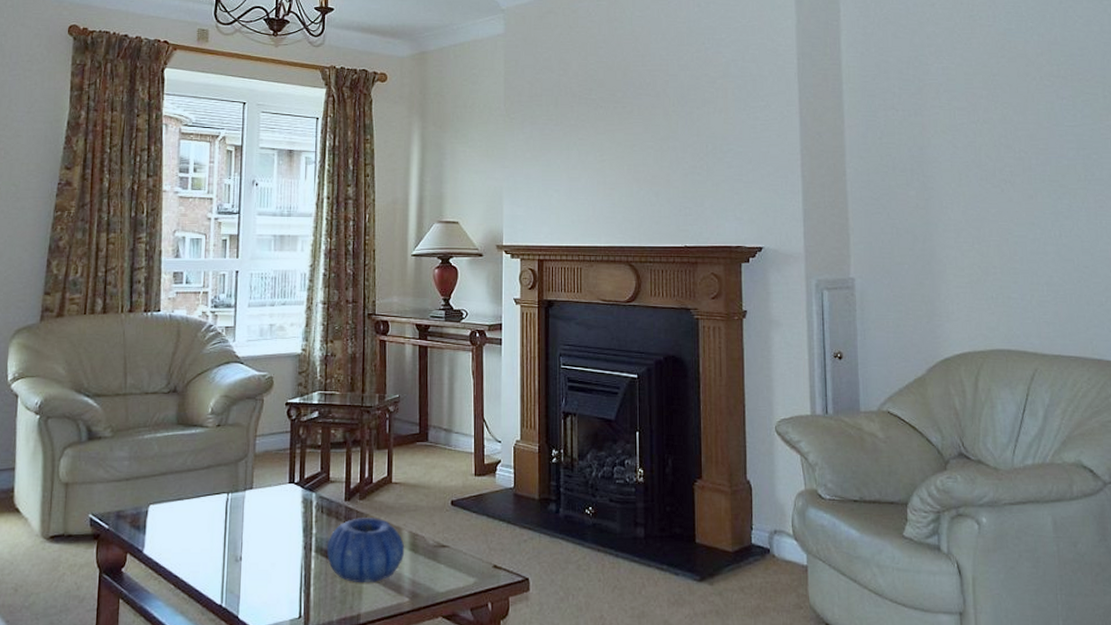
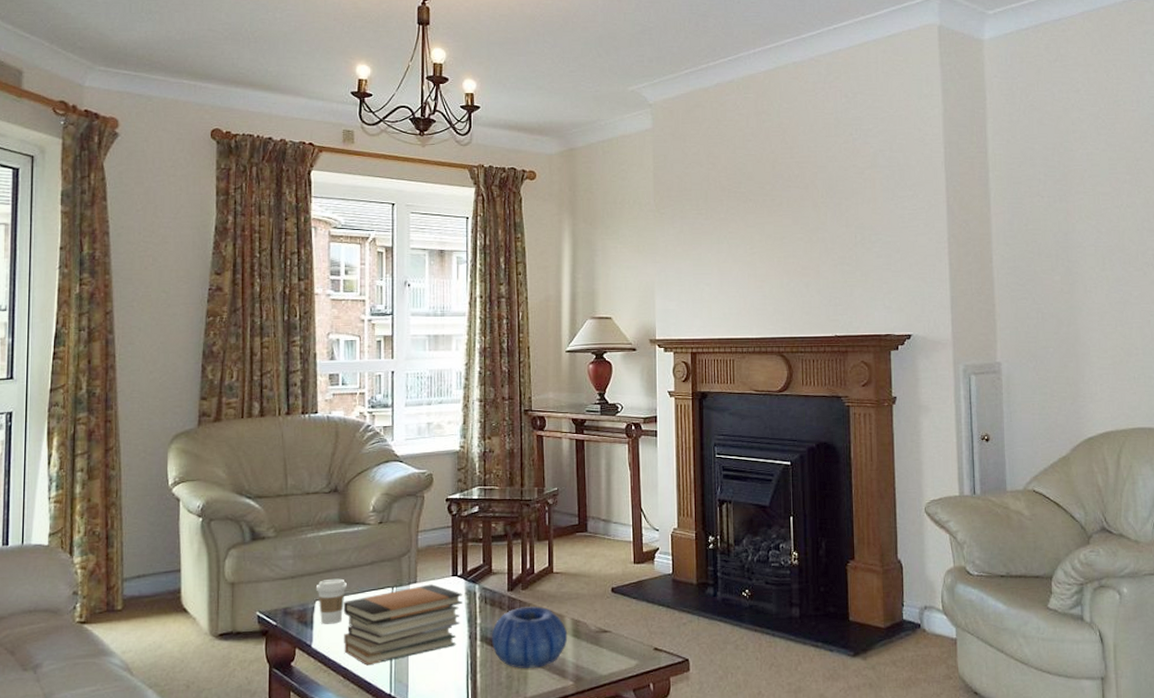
coffee cup: none [150,482,183,530] -> present [315,578,348,624]
book stack: none [176,491,299,574] -> present [343,584,462,666]

